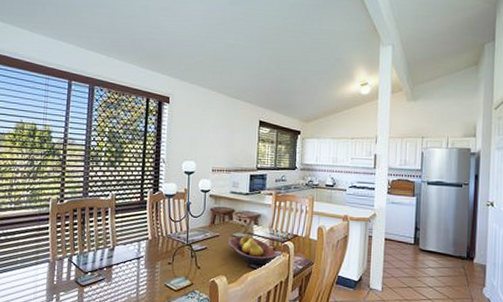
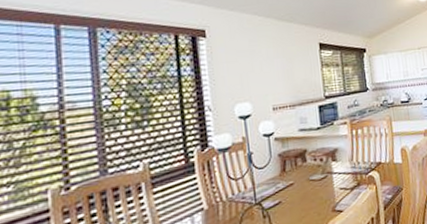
fruit bowl: present [228,235,277,265] -> none [304,175,363,208]

